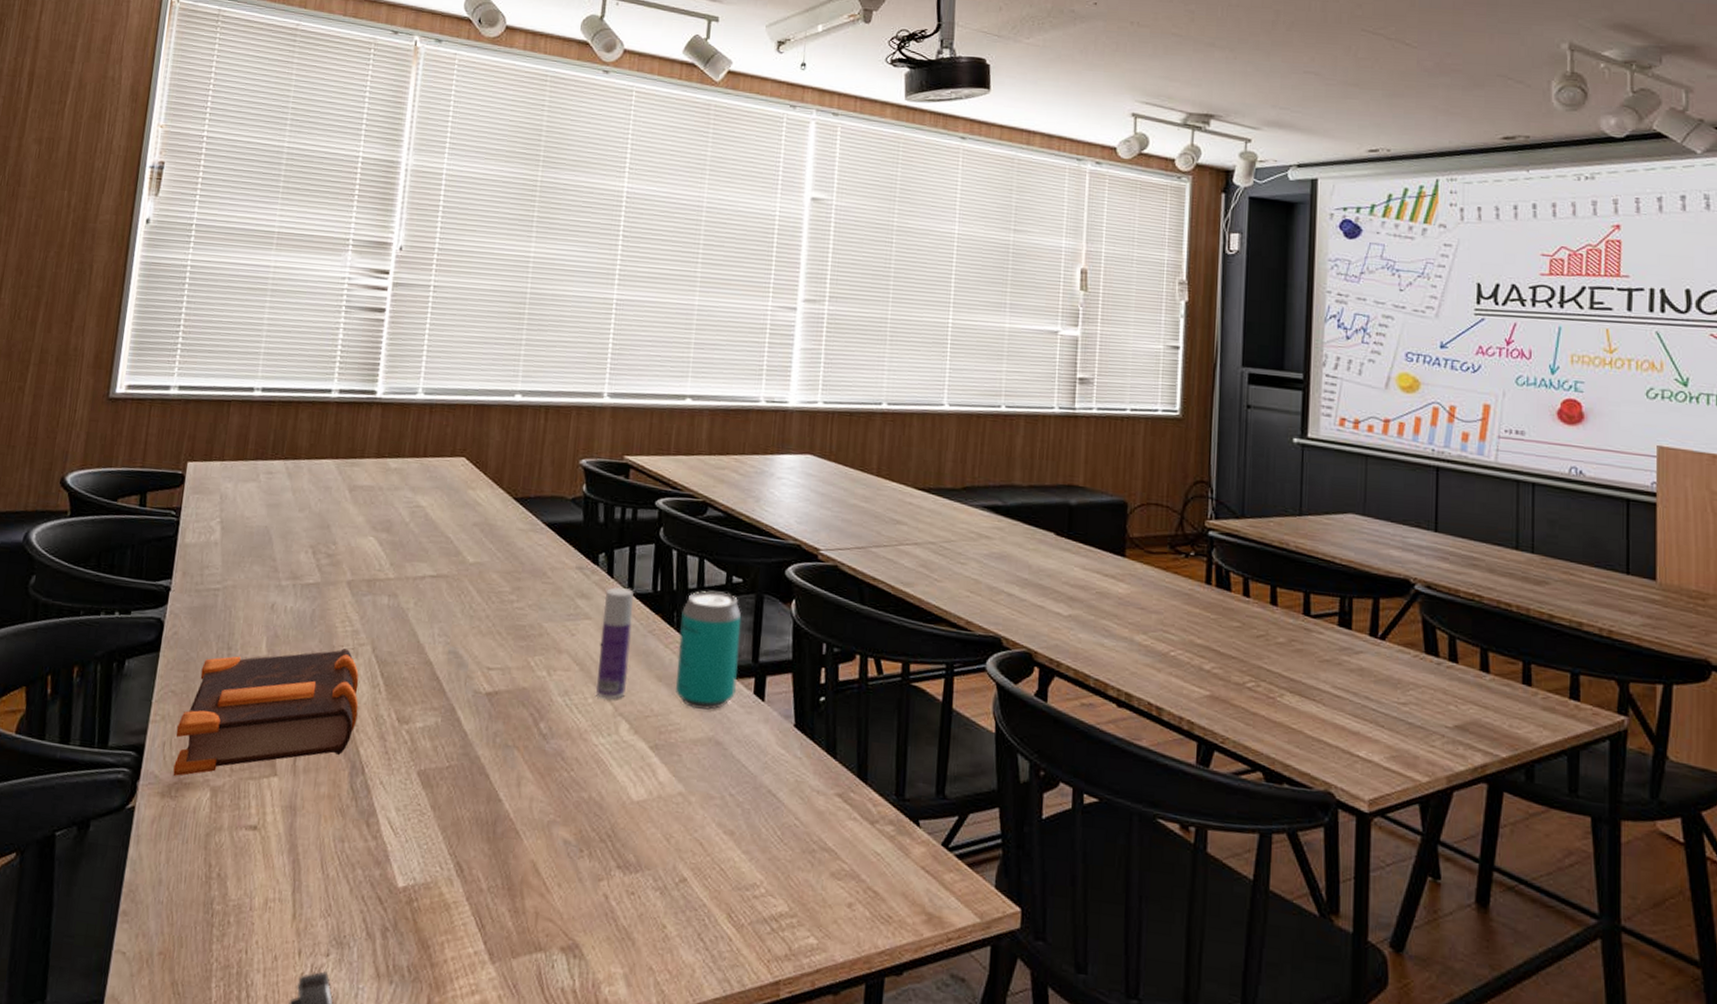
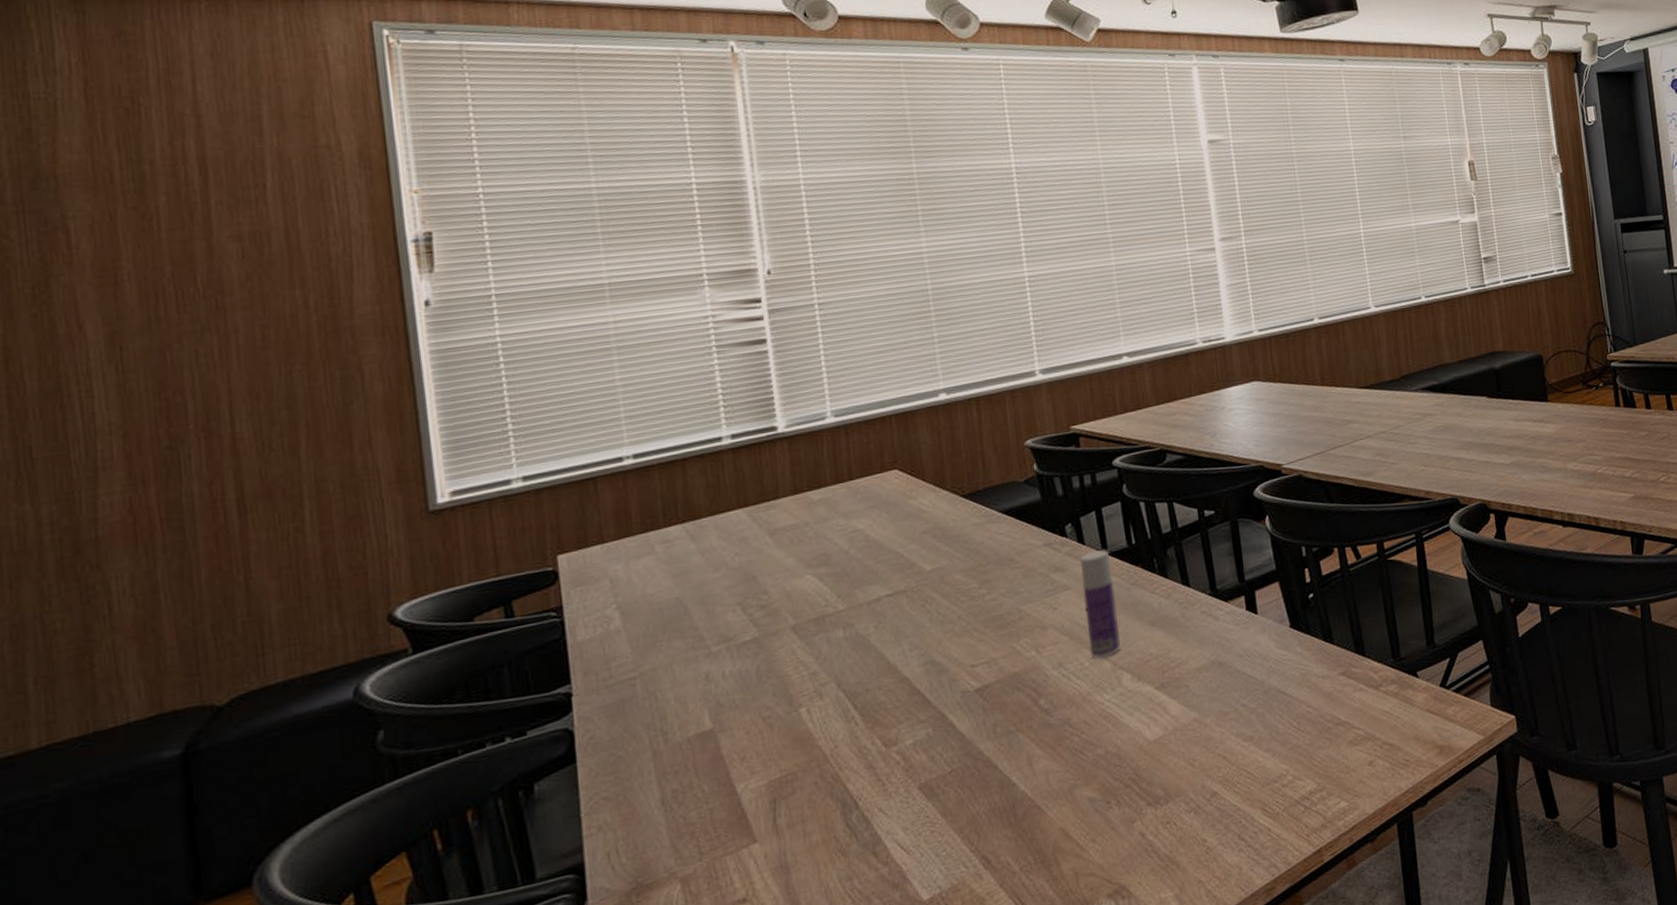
bible: present [173,648,359,776] -> none [620,693,837,882]
beverage can: present [675,591,742,710] -> none [1161,526,1229,641]

